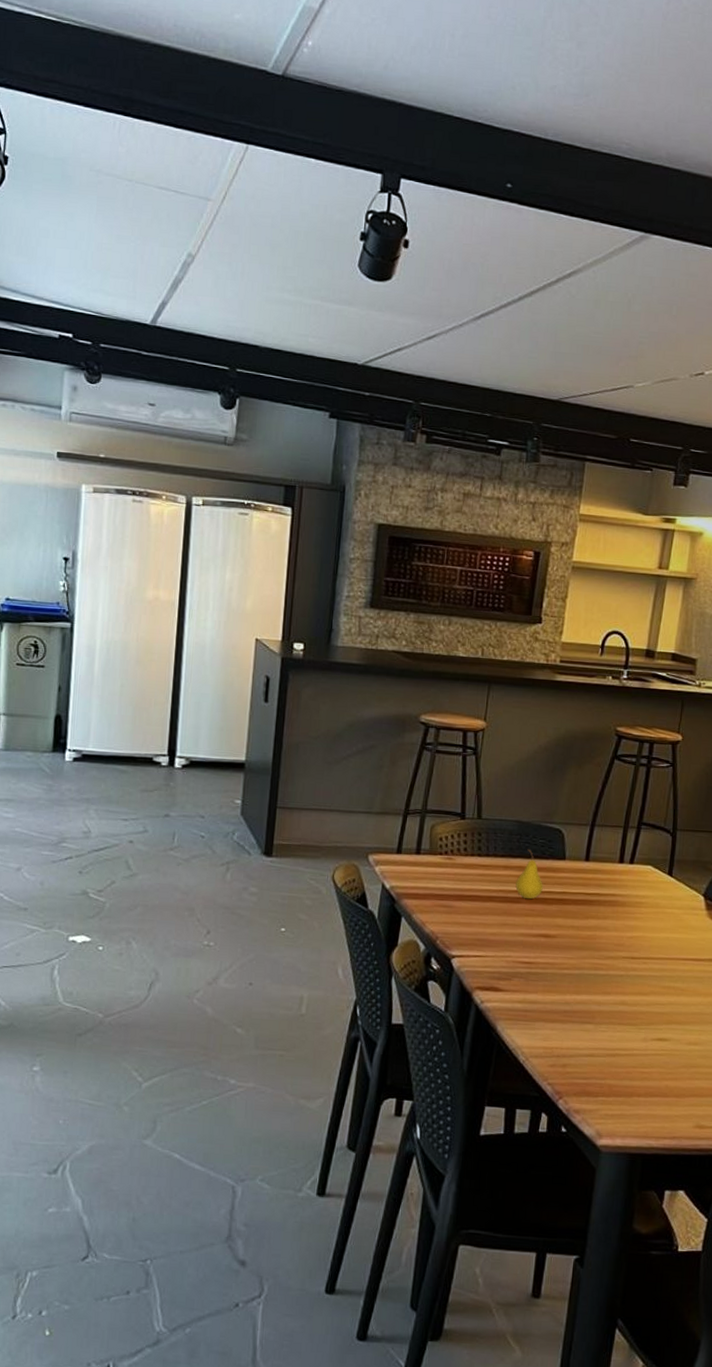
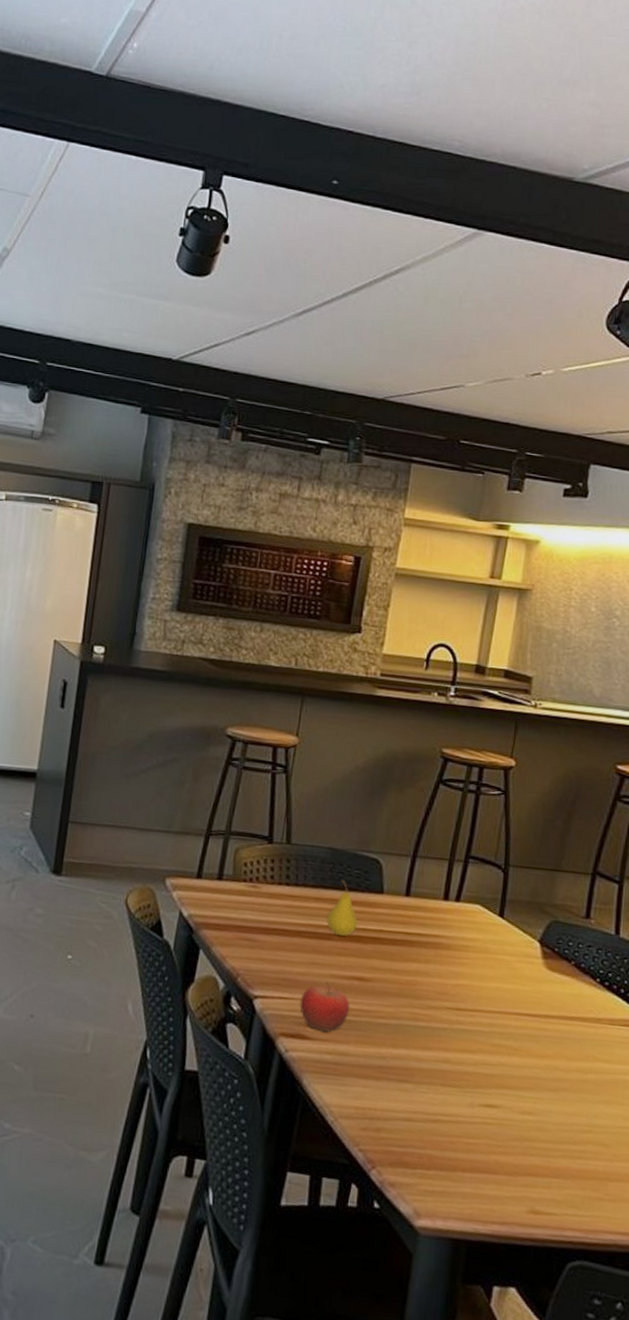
fruit: none [493,940,538,985] -> present [300,981,350,1033]

